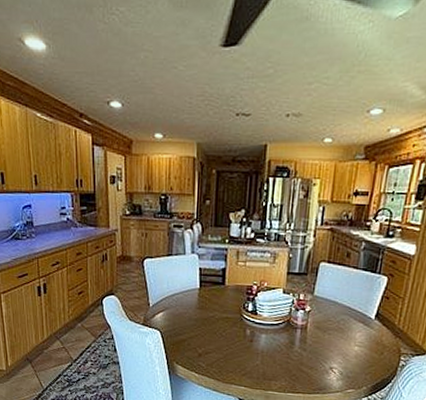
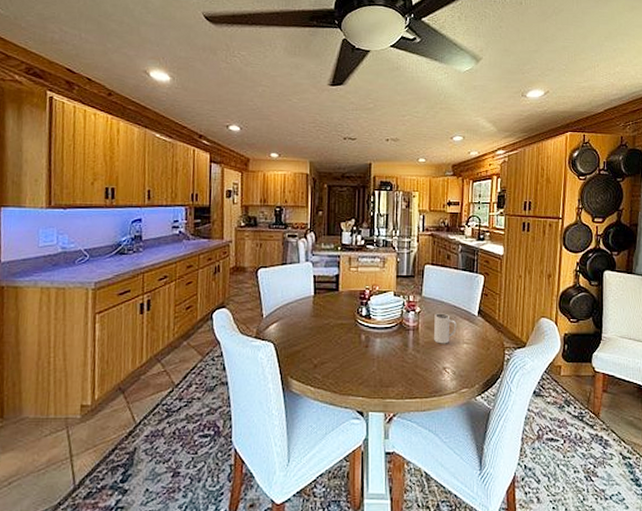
mug: none [323,313,350,345] -> present [434,313,457,344]

